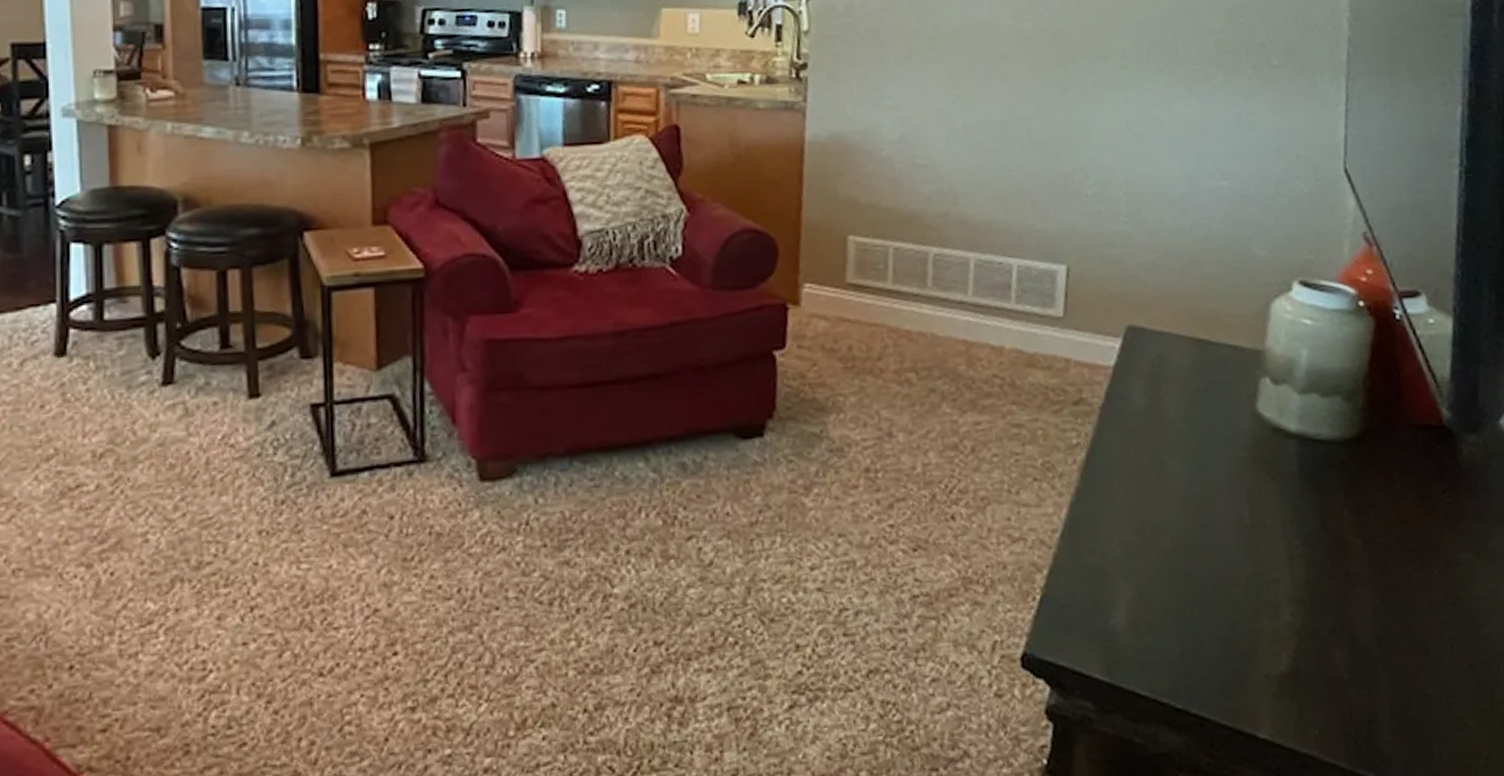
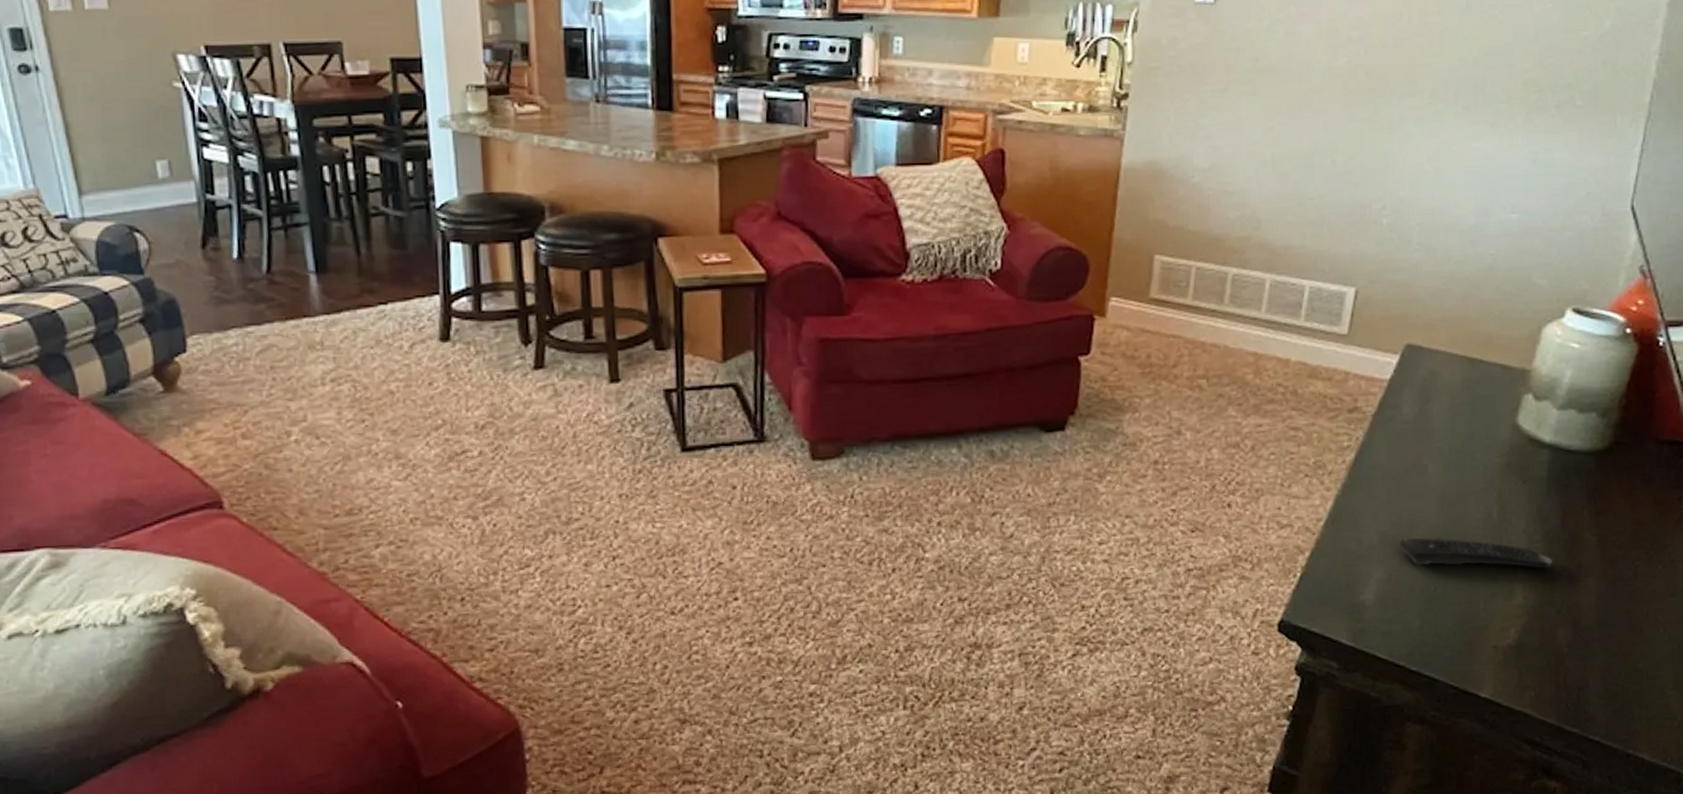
remote control: none [1146,547,1318,581] -> present [1400,537,1553,569]

